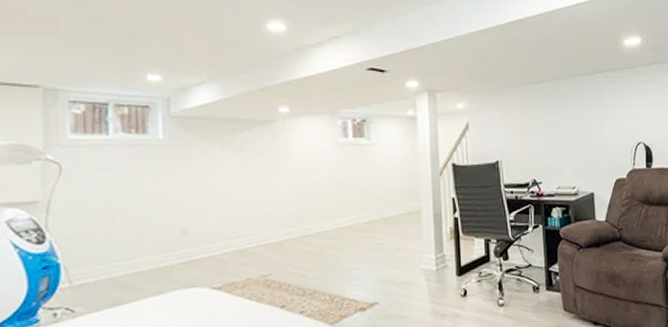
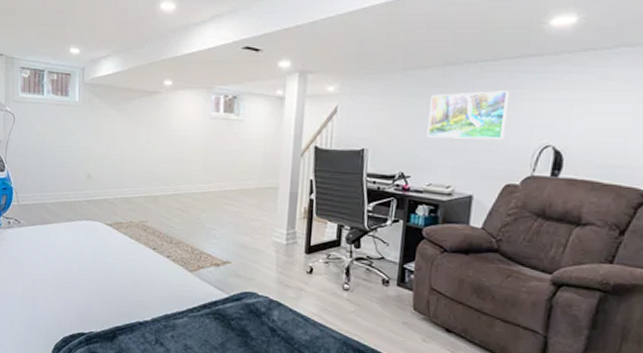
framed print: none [547,99,608,145] -> present [427,90,510,140]

